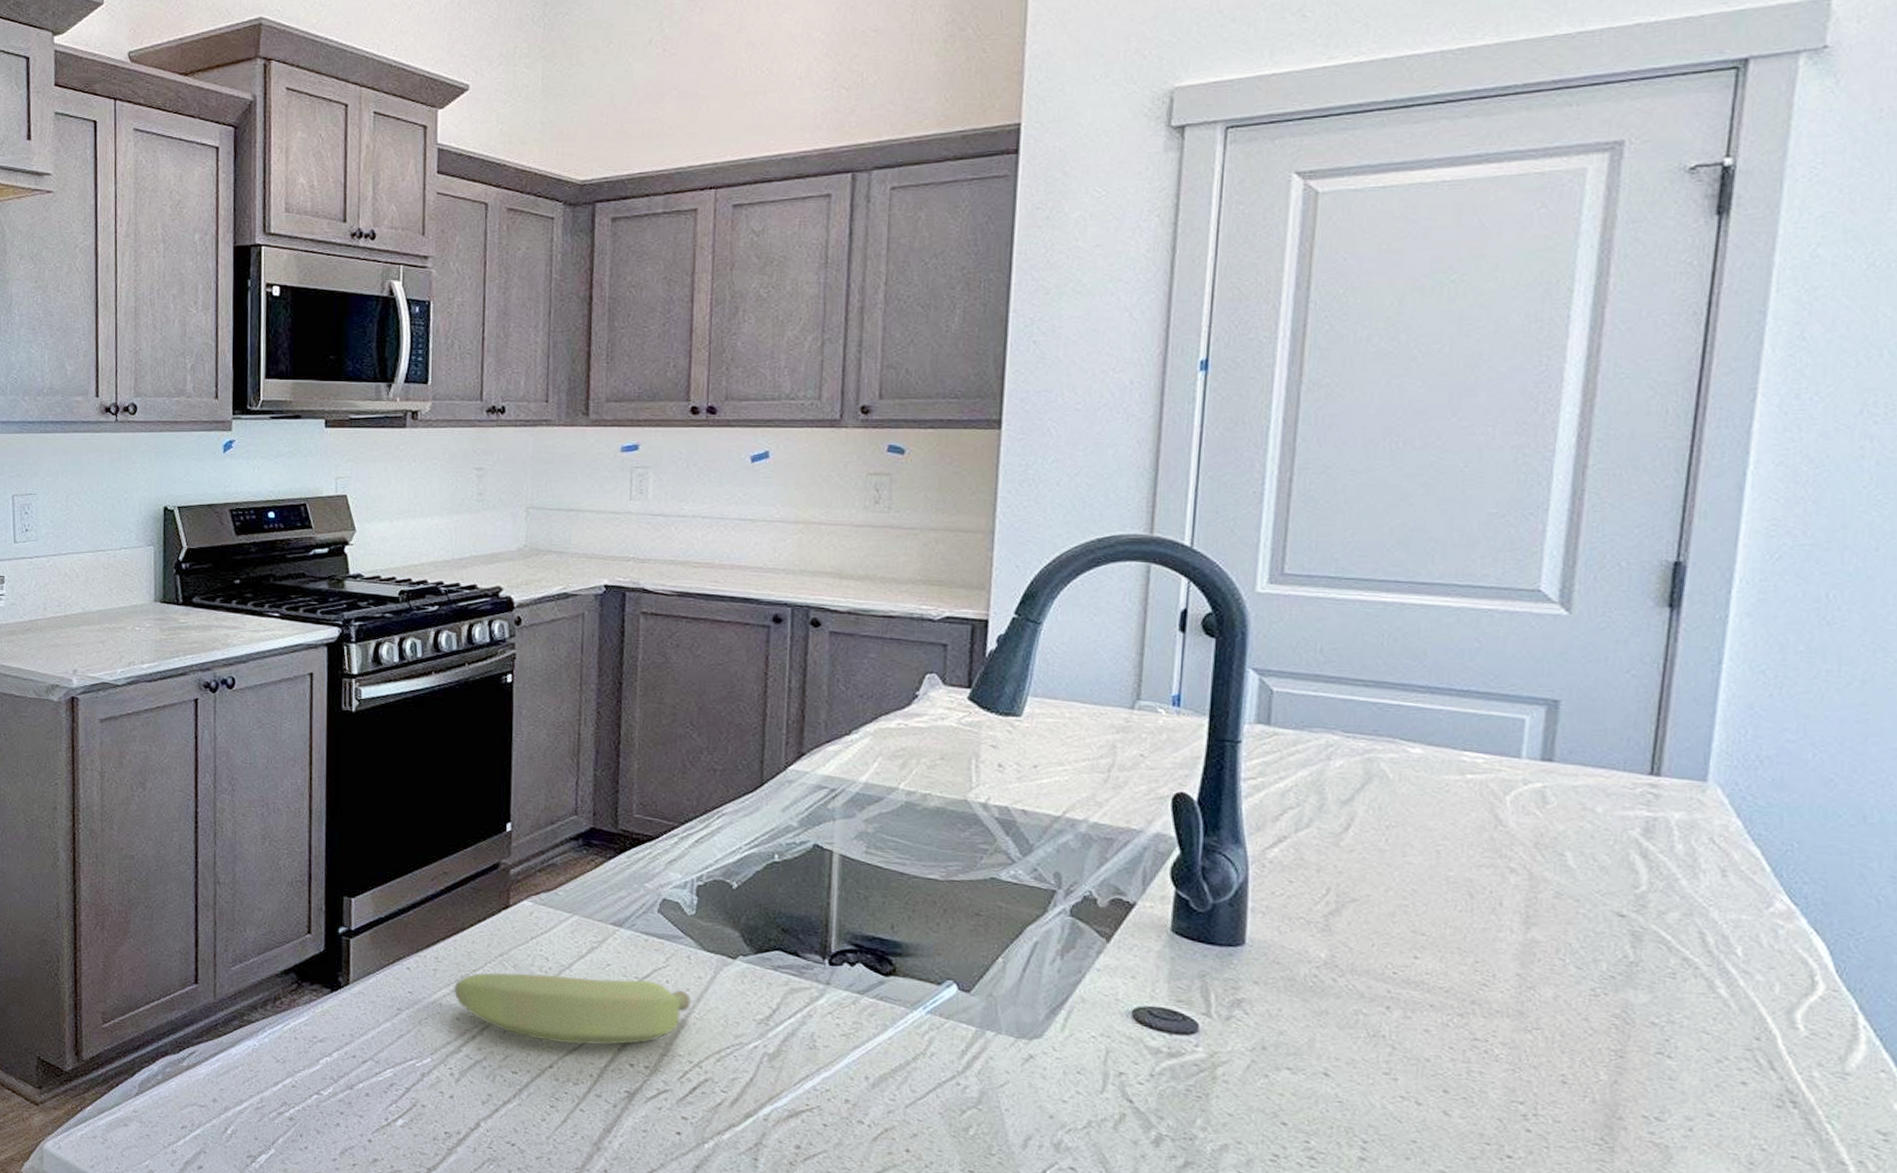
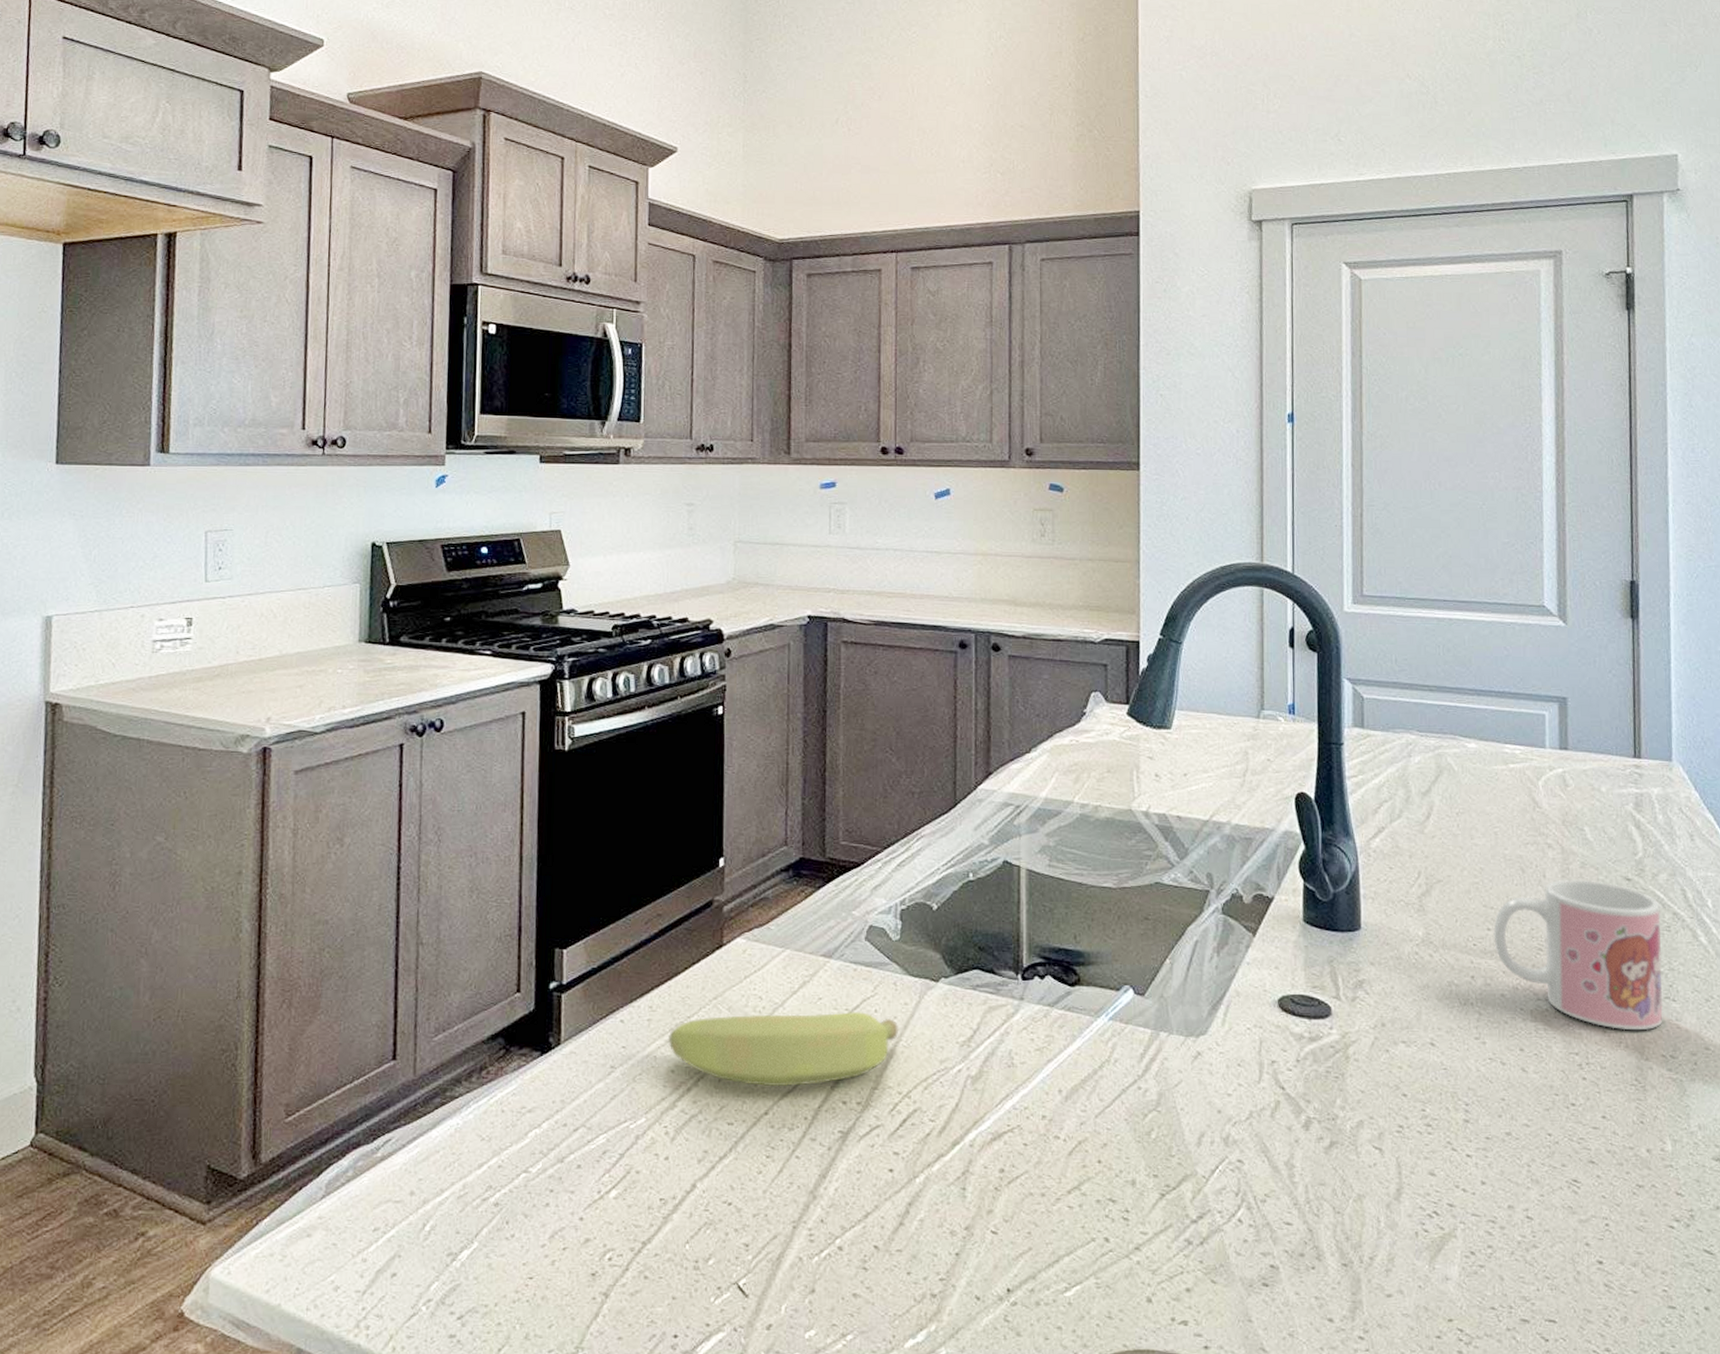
mug: none [1421,908,1664,1087] -> present [1493,879,1663,1031]

